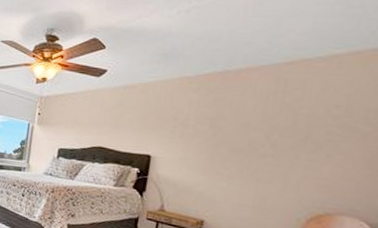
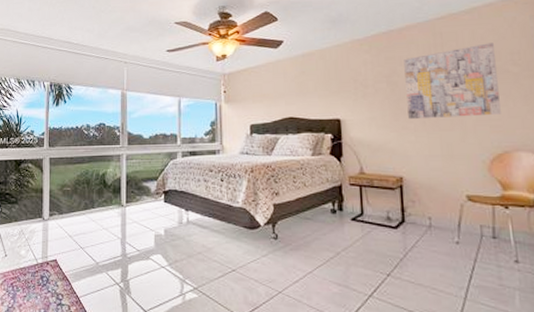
wall art: none [225,96,348,175] -> present [404,42,501,120]

